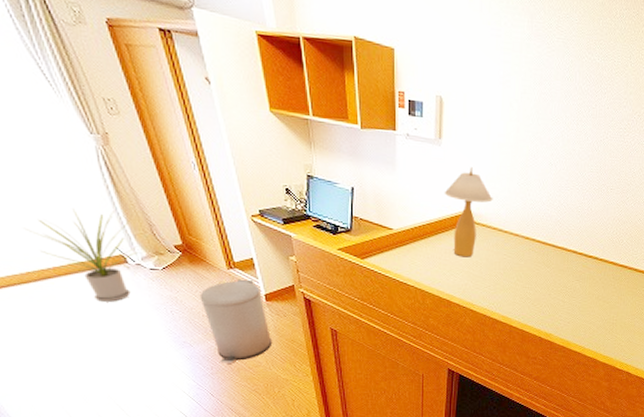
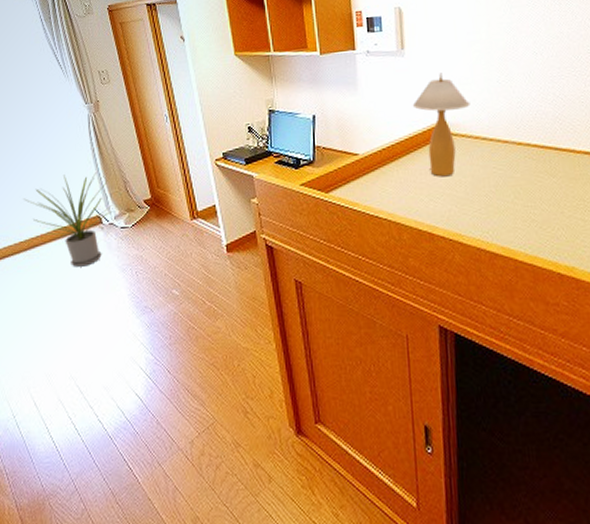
pedal bin: present [199,279,273,363] -> none [163,229,233,331]

